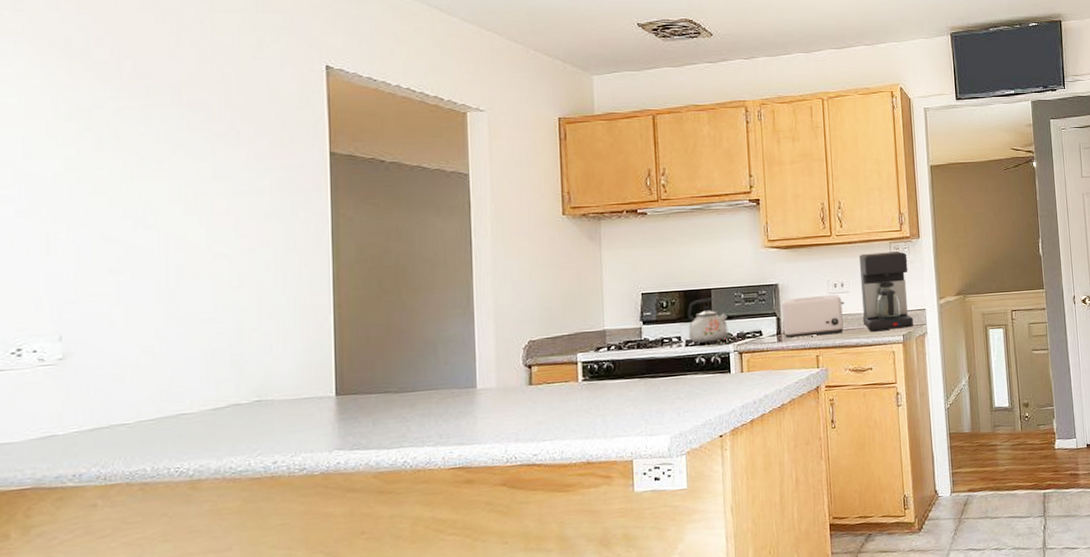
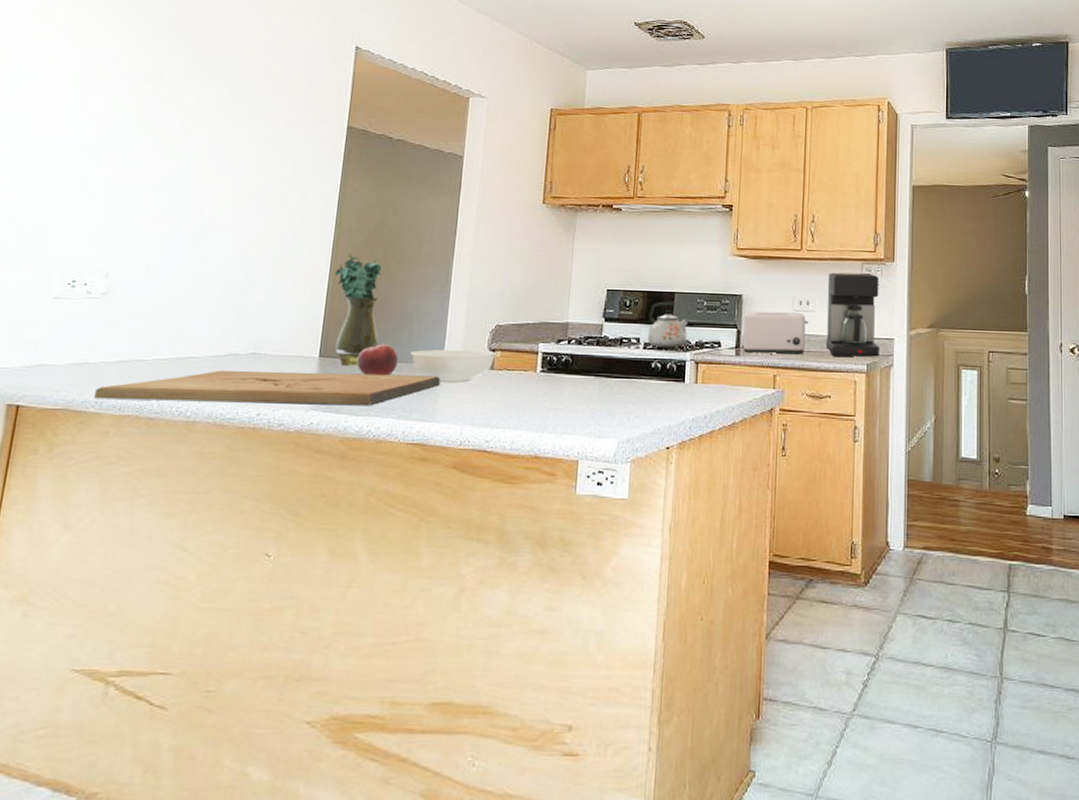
cutting board: none [71,398,476,472] -> present [94,370,440,406]
vase: none [340,286,401,401] -> present [334,254,382,366]
fruit: none [380,373,427,408] -> present [356,343,399,376]
bowl: none [438,367,533,404] -> present [409,349,497,383]

